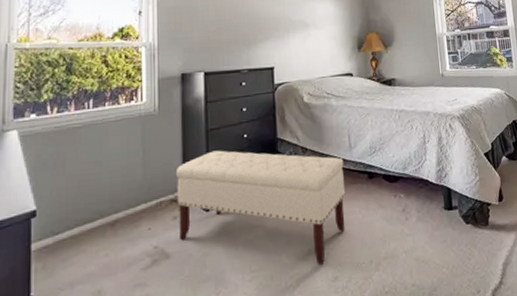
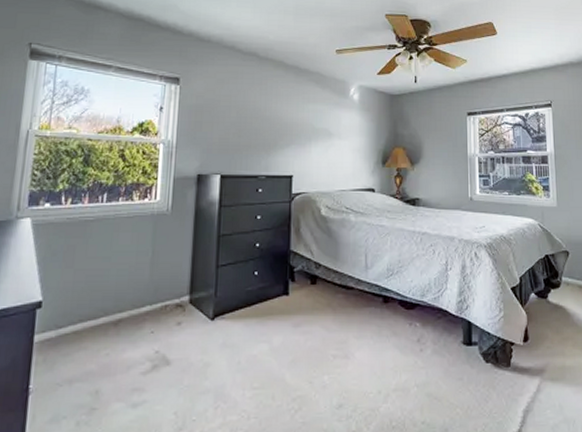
bench: present [175,150,346,265] -> none [182,257,358,390]

